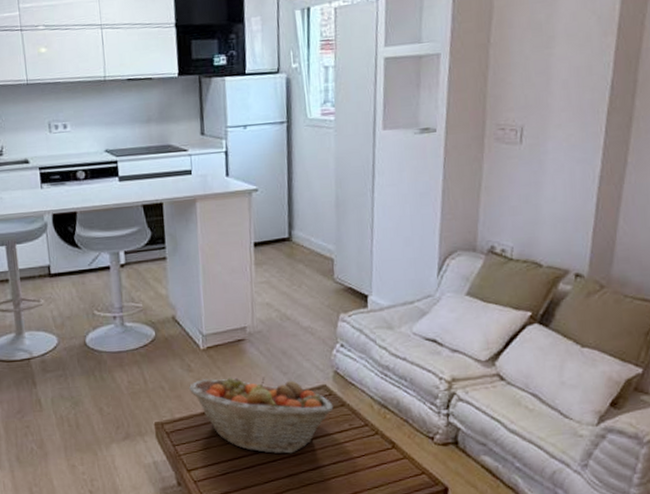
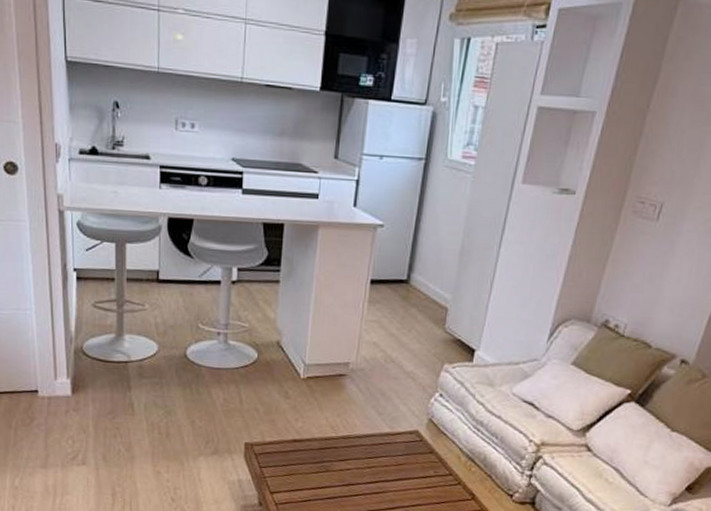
fruit basket: present [189,377,334,454] -> none [284,408,422,491]

